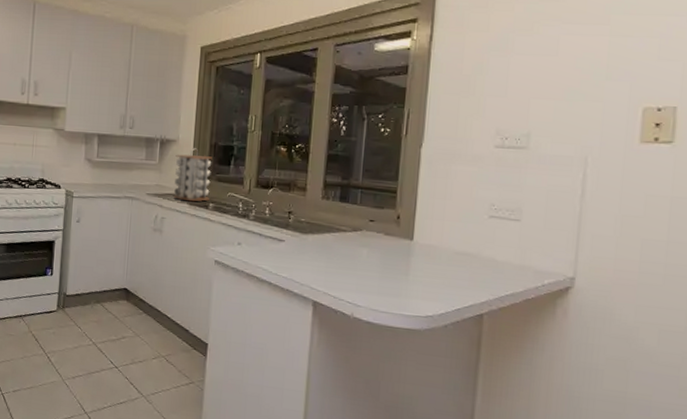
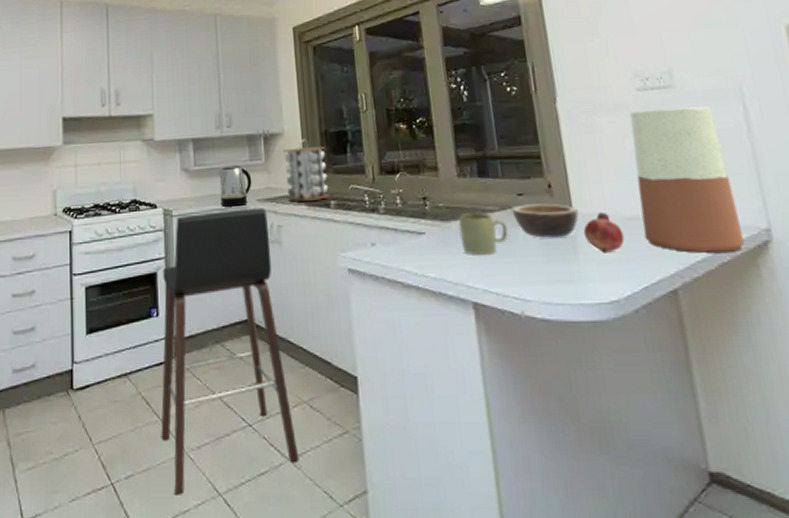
bar stool: none [44,198,154,409] -> present [161,207,299,495]
kettle: none [115,161,145,197] -> present [219,165,252,207]
mug: none [313,228,355,266] -> present [458,212,509,255]
bowl: none [361,229,418,261] -> present [511,203,579,238]
fruit: none [417,244,451,278] -> present [583,211,625,253]
vase: none [468,165,556,292] -> present [629,106,745,253]

